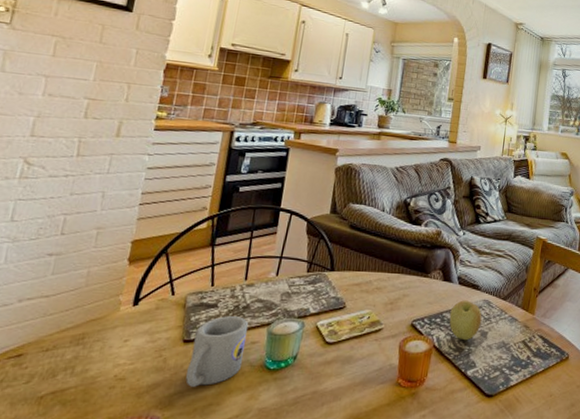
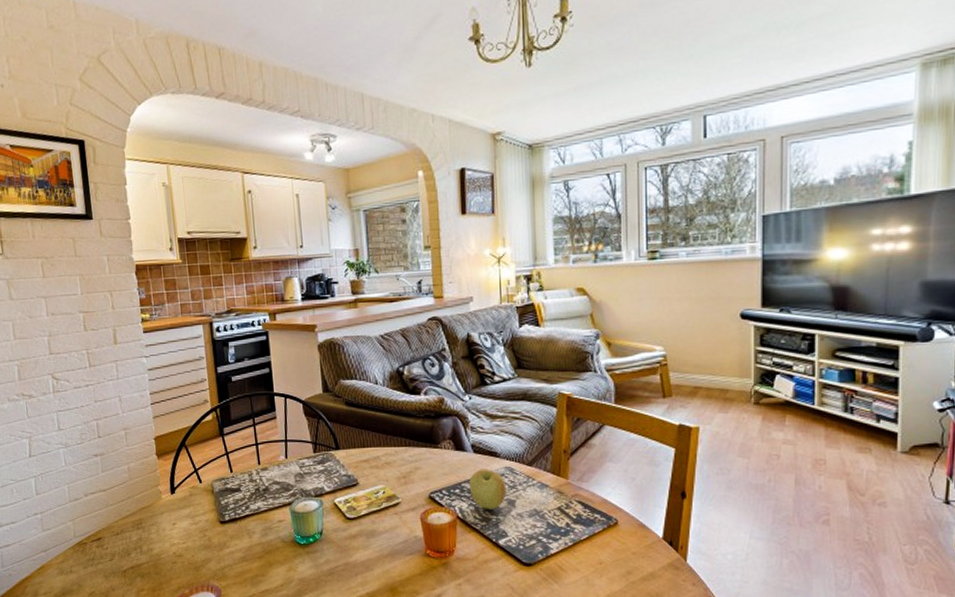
mug: present [186,316,249,387] -> none [228,498,275,561]

